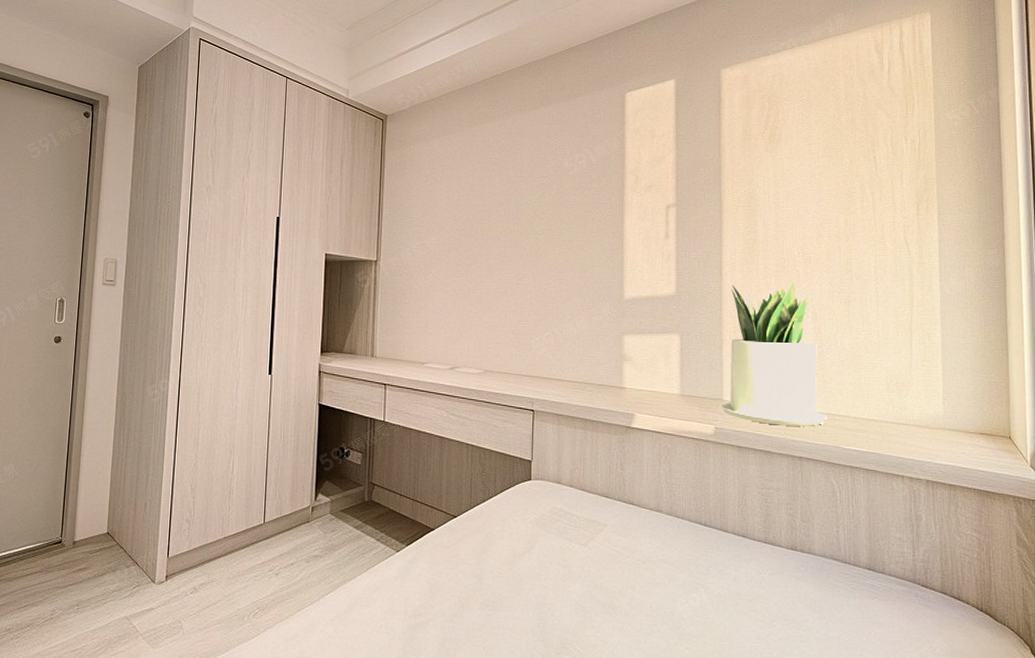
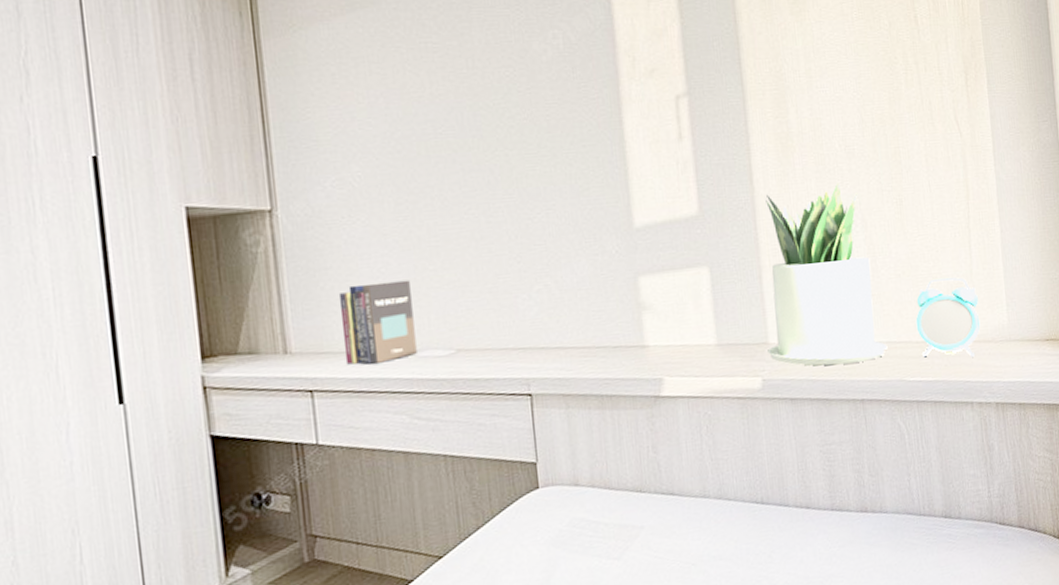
books: none [410,316,459,372] -> present [338,280,417,365]
alarm clock: none [855,368,916,438] -> present [915,277,981,357]

